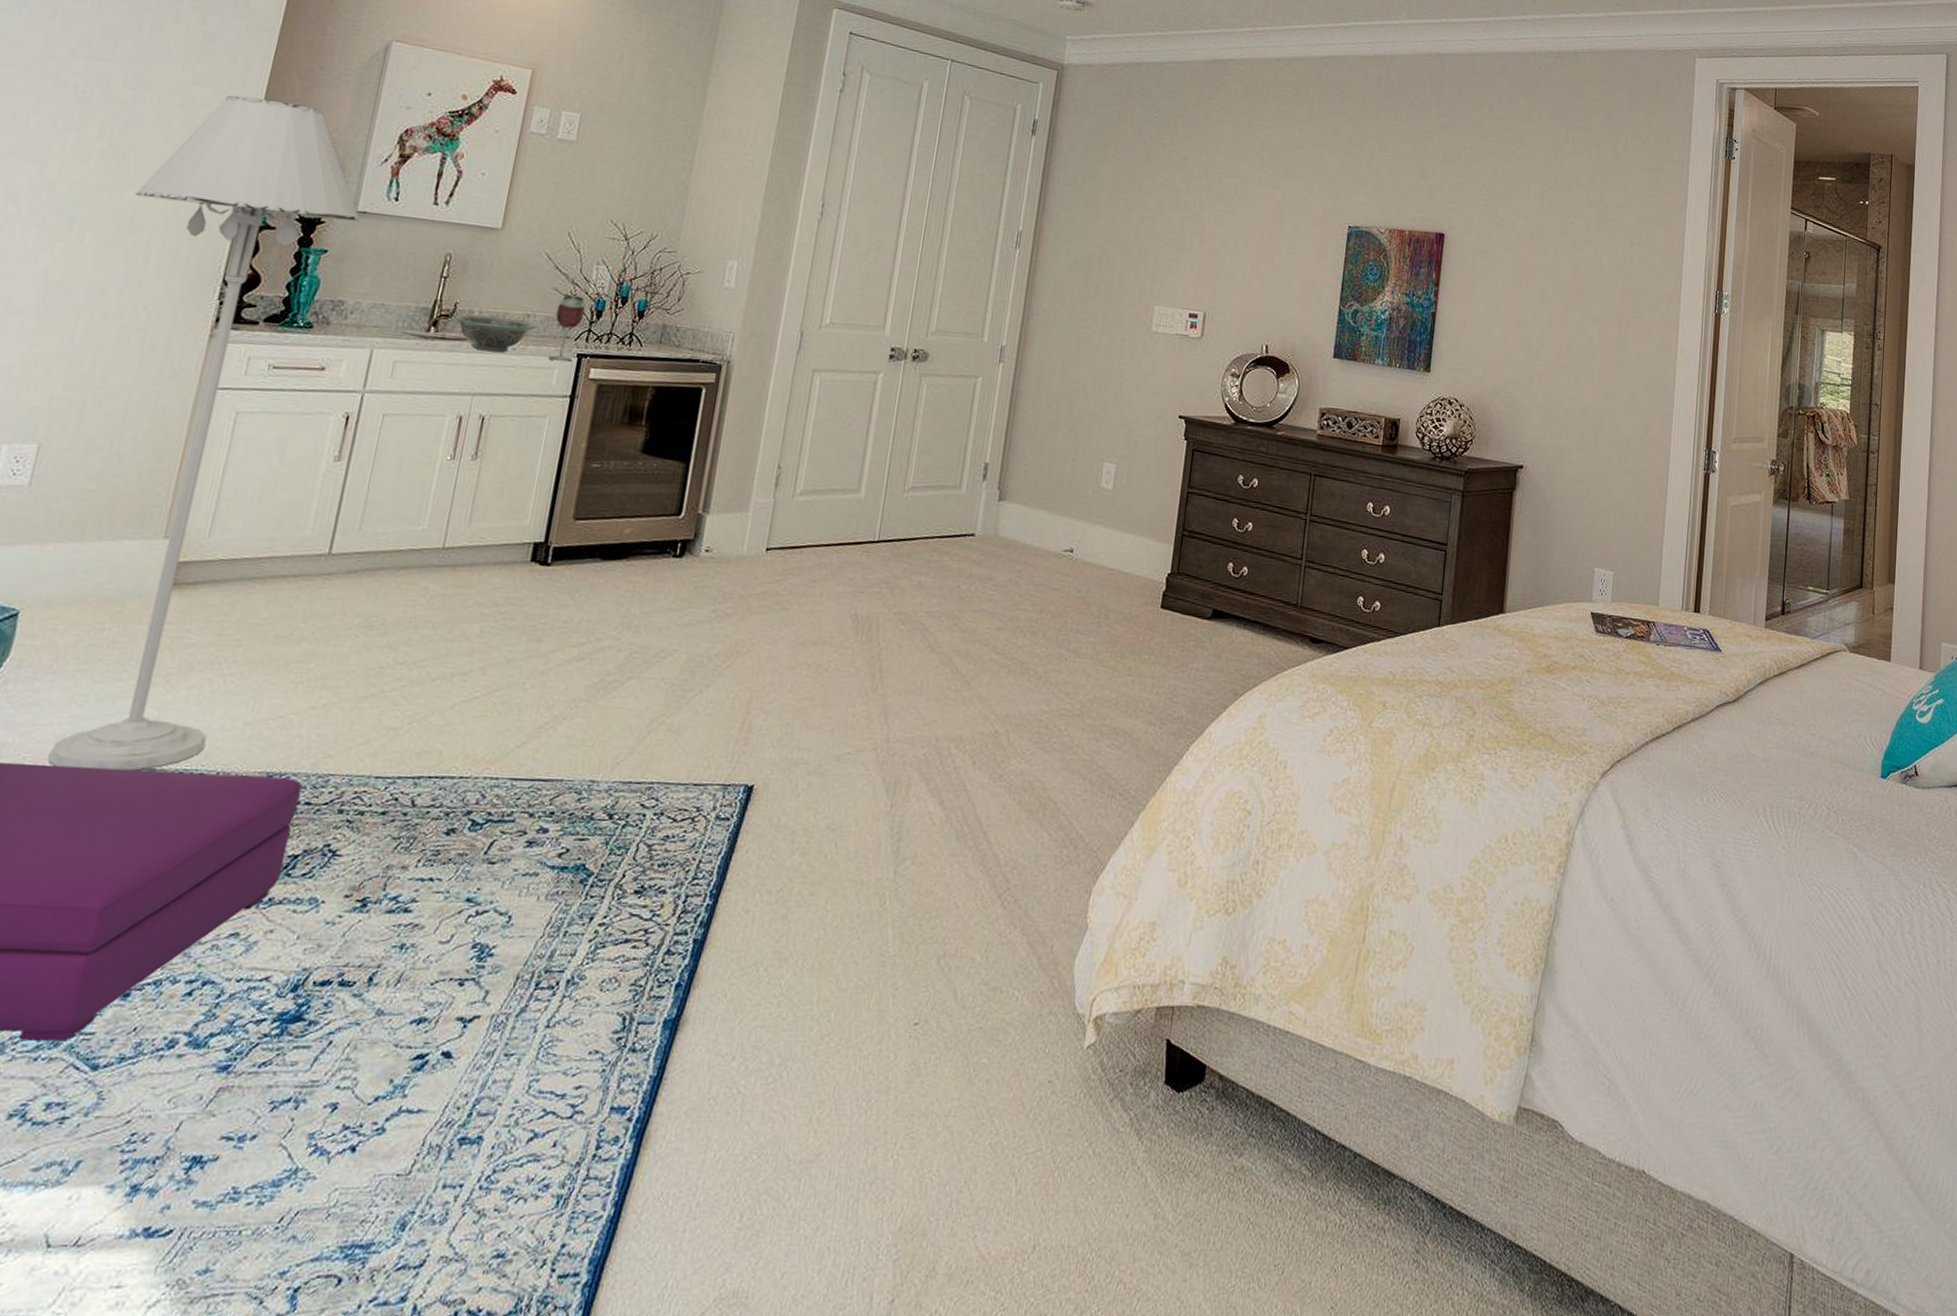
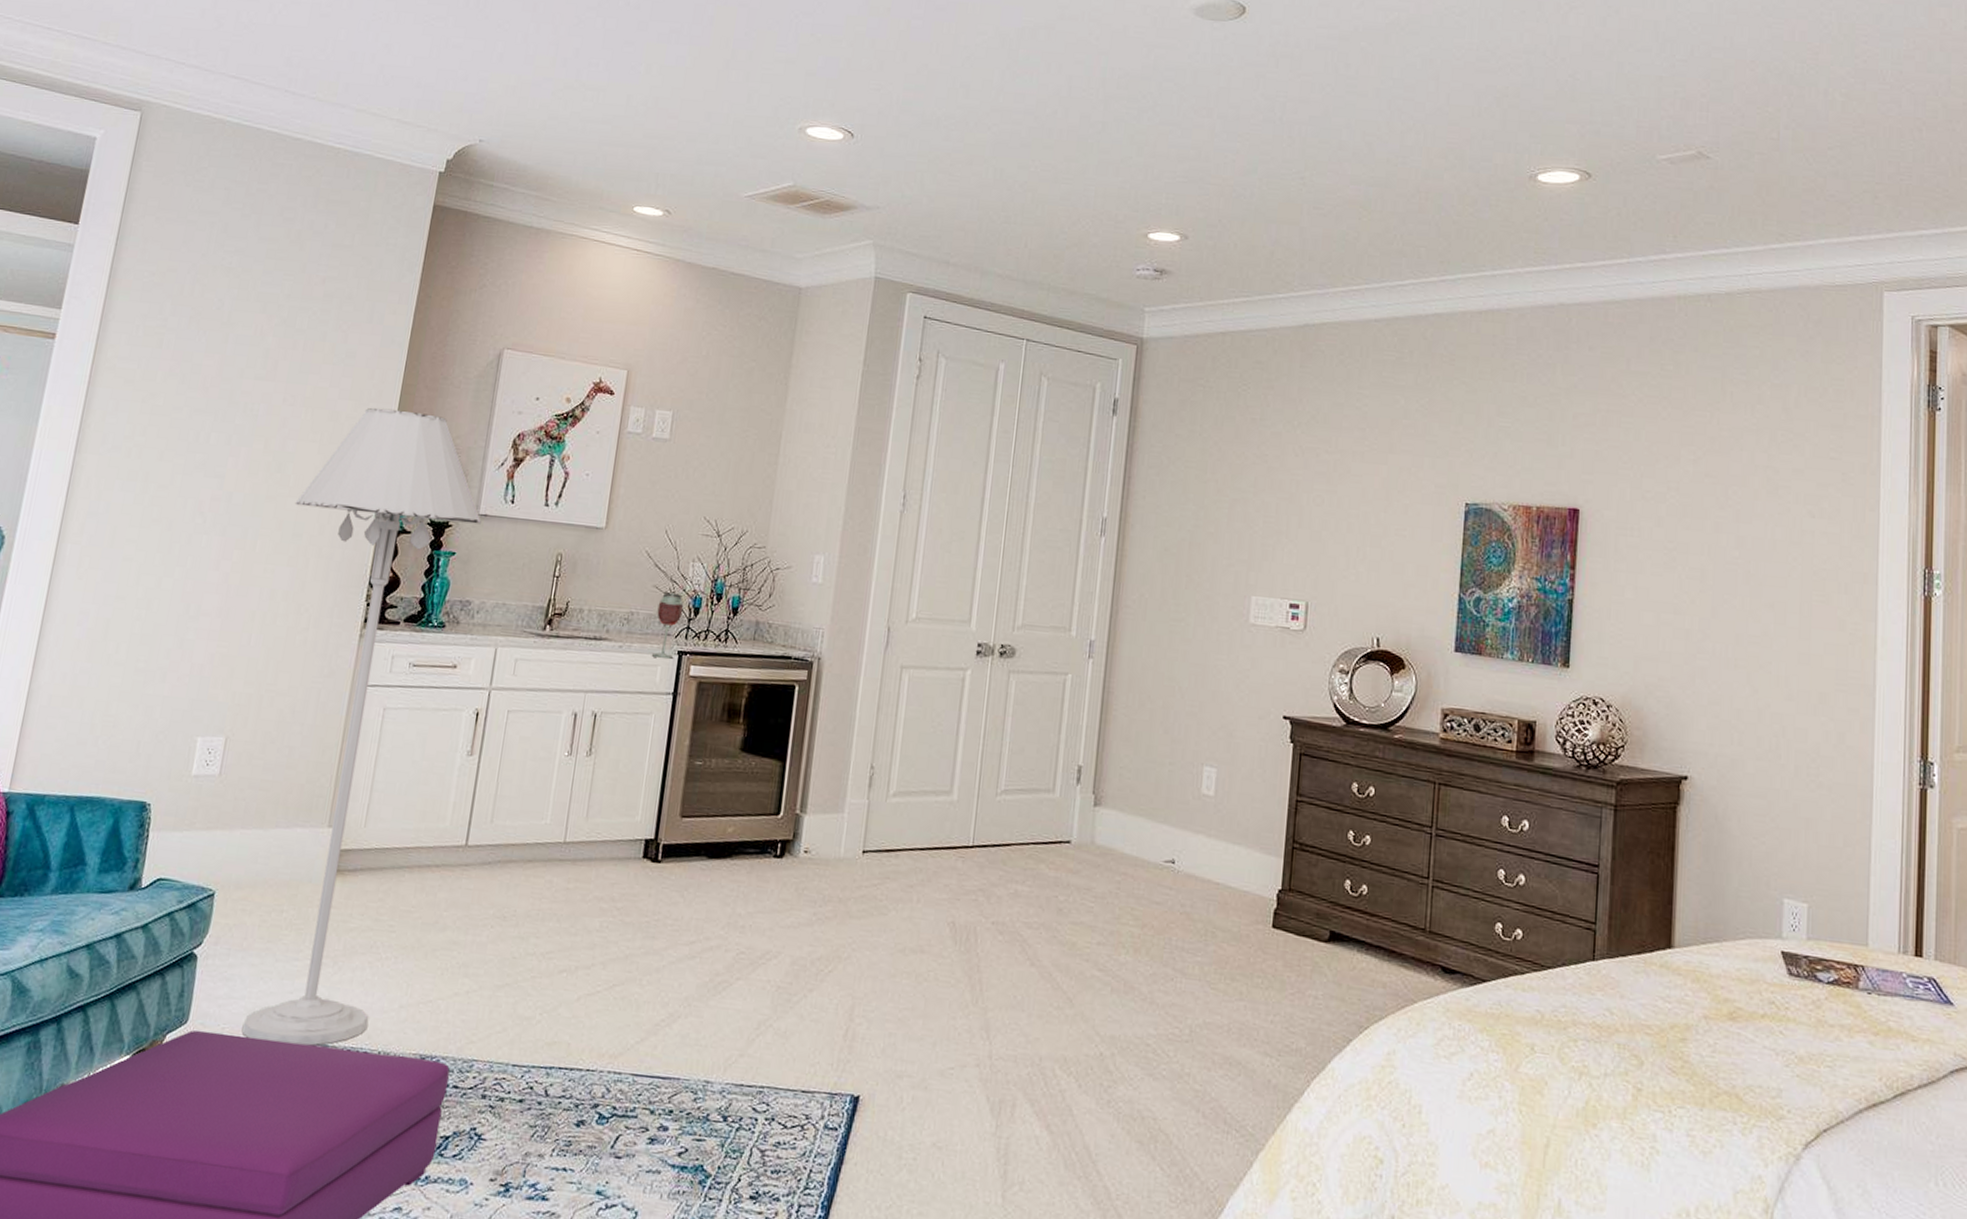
decorative bowl: present [453,314,538,353] -> none [566,612,641,650]

